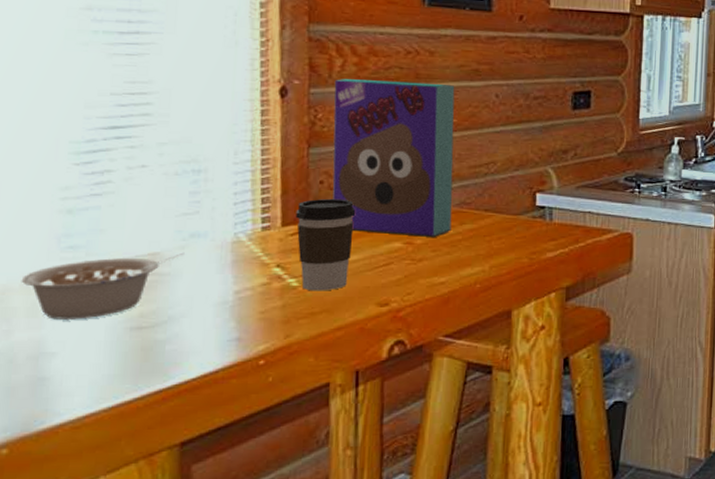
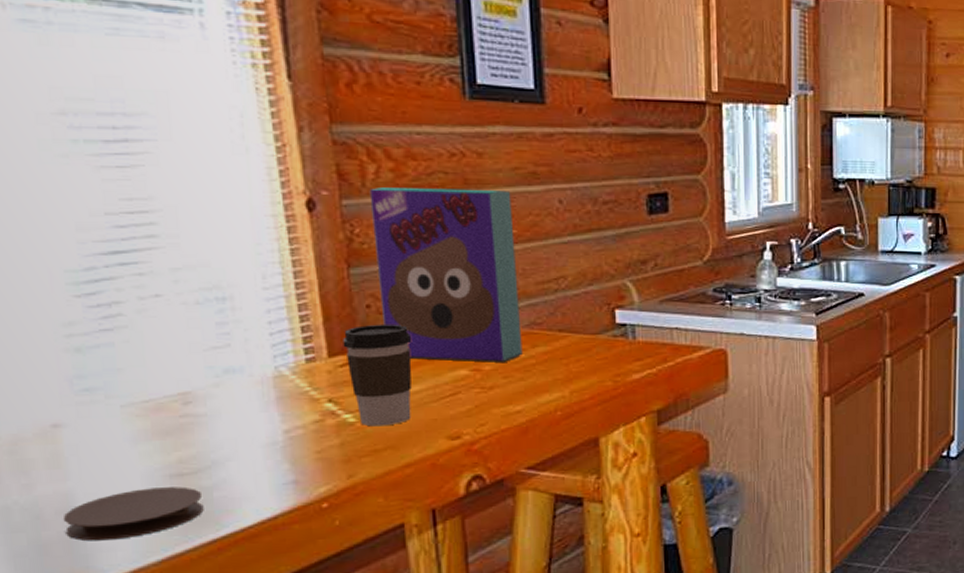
legume: present [21,253,184,319] -> none [34,392,220,470]
coaster: none [32,339,156,386] -> present [63,486,204,541]

